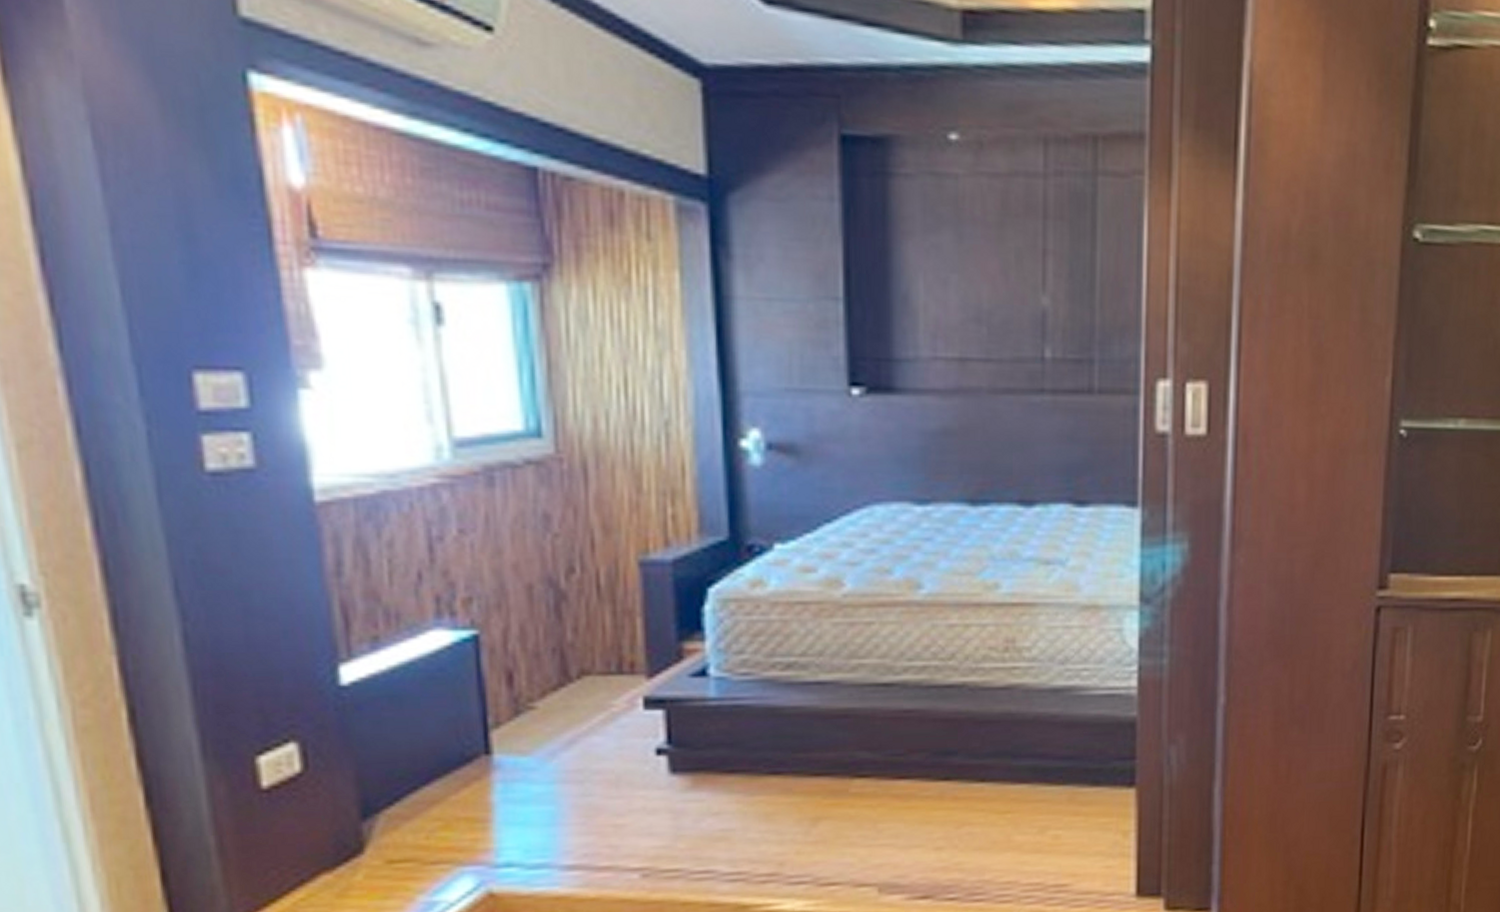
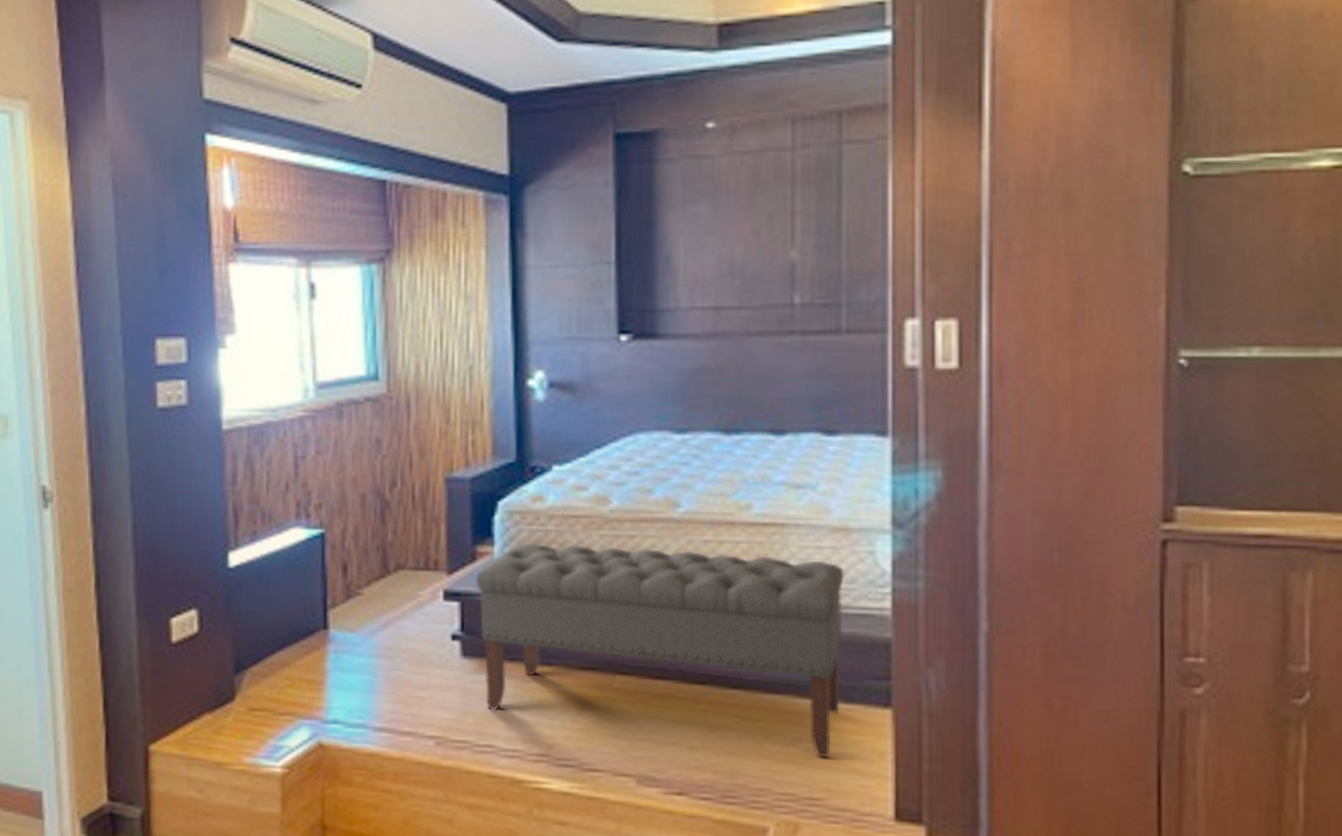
bench: none [682,635,1094,844] -> present [475,542,845,759]

